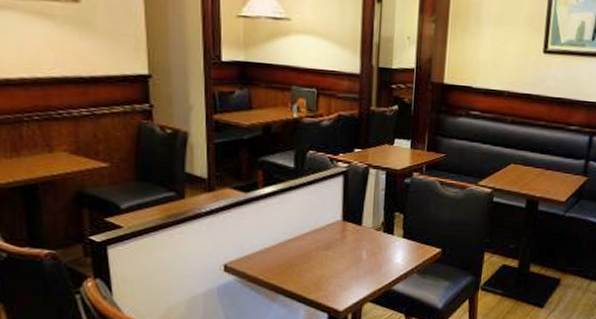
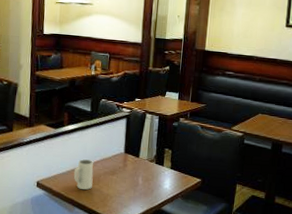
mug: none [274,232,302,271] -> present [73,159,94,190]

